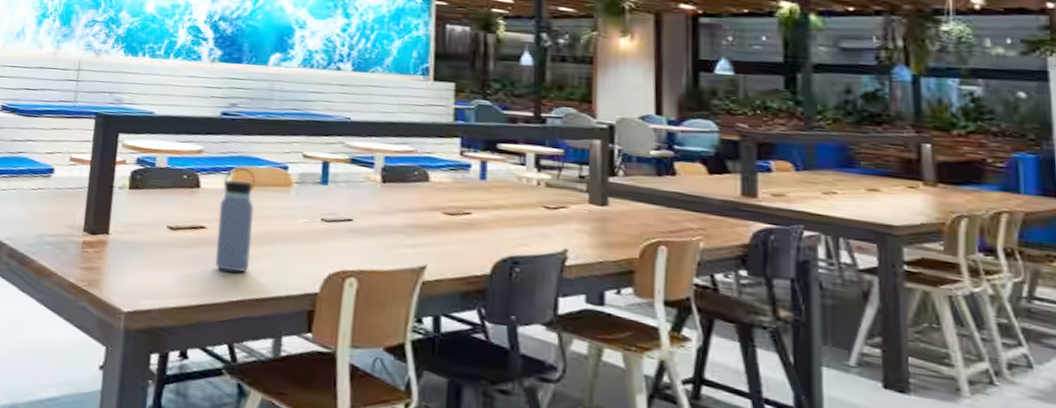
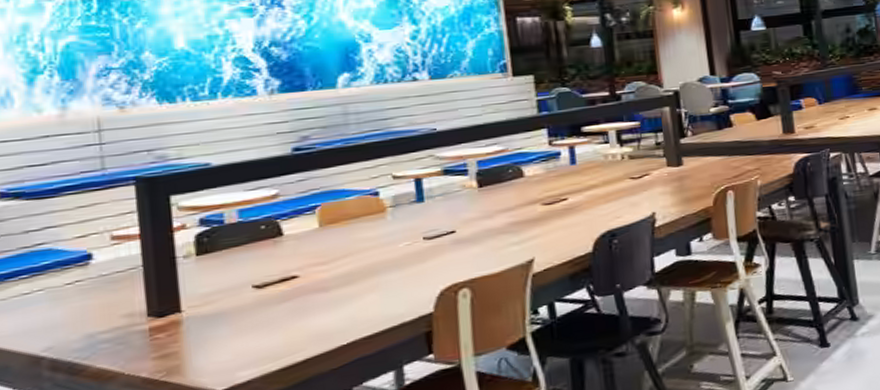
water bottle: present [214,168,256,273] -> none [309,203,356,317]

